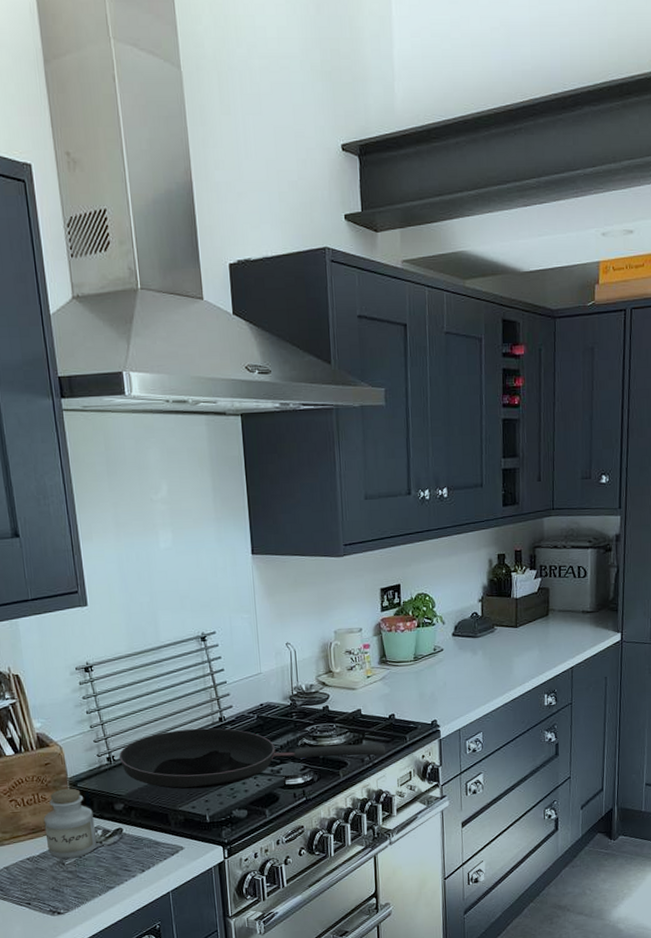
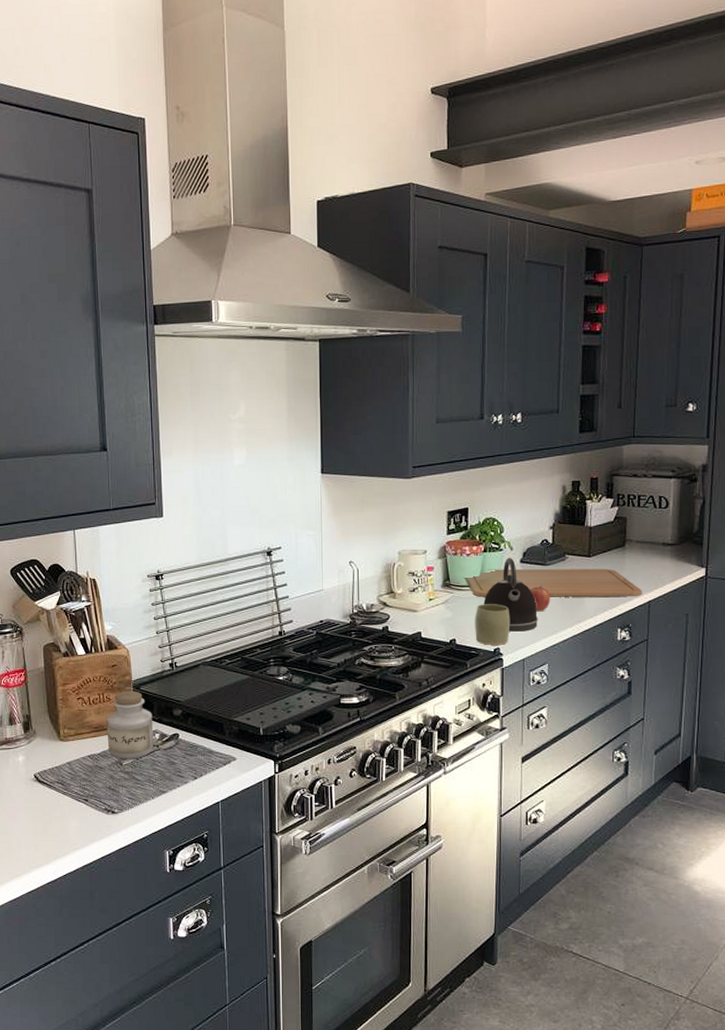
frying pan: present [118,728,386,789] -> none [180,640,445,701]
chopping board: none [399,638,565,672] -> present [463,568,642,598]
mug: none [412,677,446,718] -> present [475,604,511,645]
kettle: none [419,632,472,704] -> present [483,558,539,632]
fruit: none [462,657,483,682] -> present [530,585,551,611]

